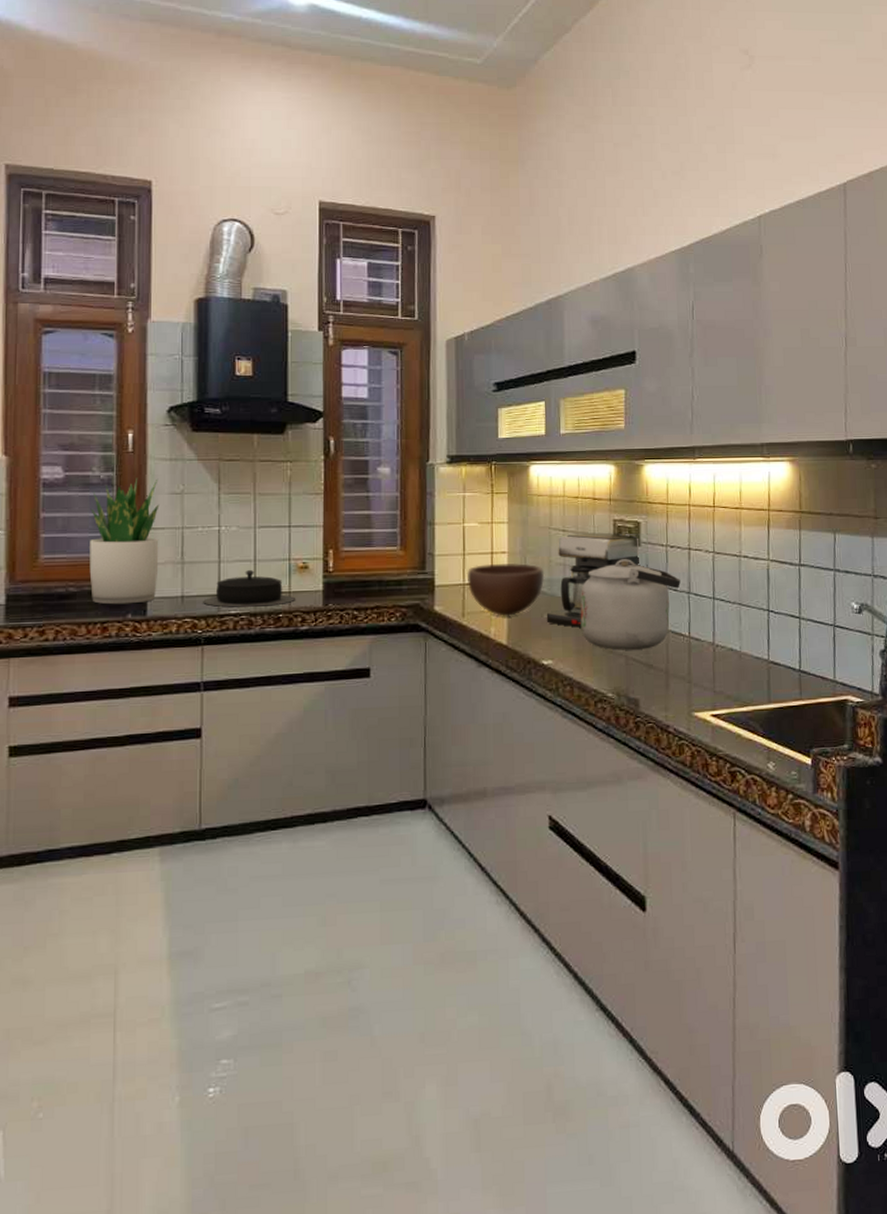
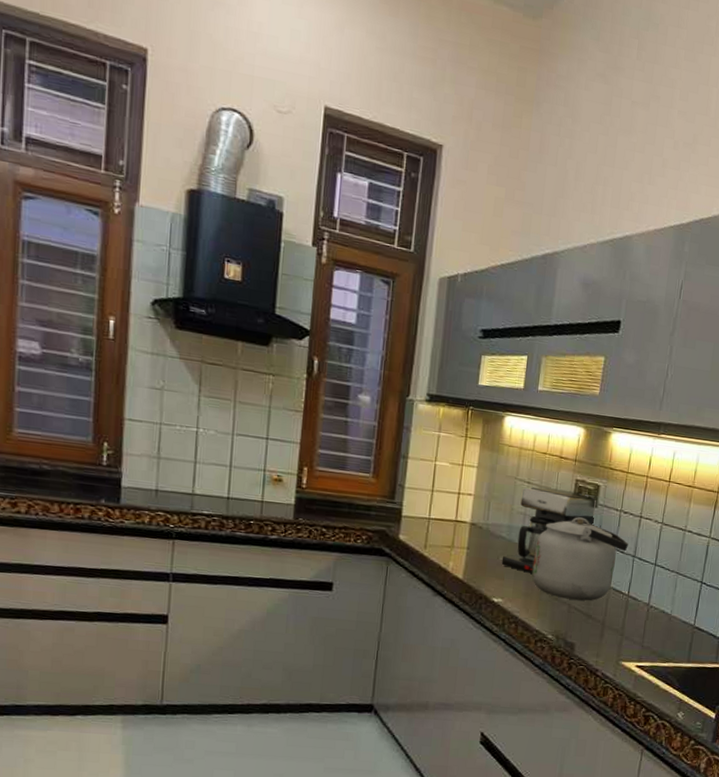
planter: present [89,477,160,605] -> none [64,366,139,491]
cooking pot: present [203,570,295,607] -> none [177,474,267,512]
bowl: present [466,563,545,616] -> none [433,502,506,554]

